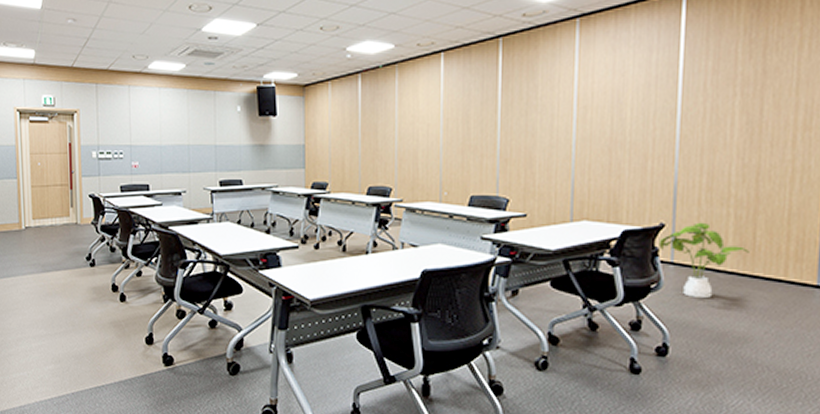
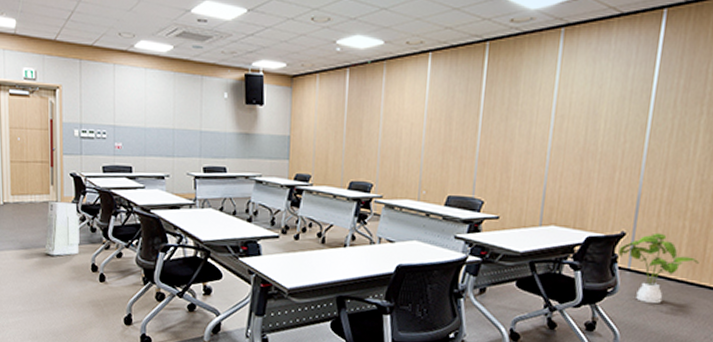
air purifier: none [66,224,100,278] -> present [46,202,79,256]

